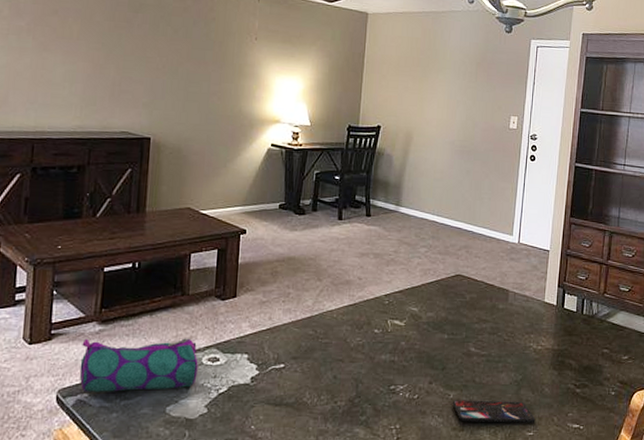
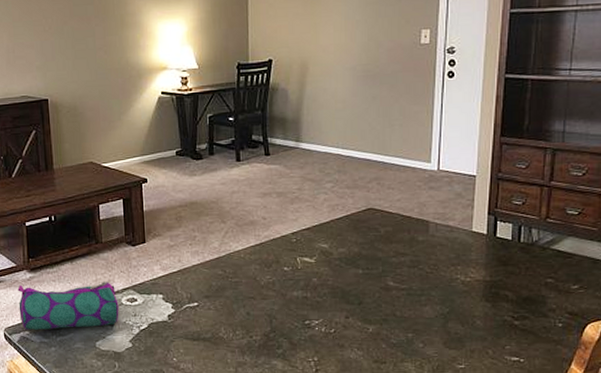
smartphone: present [452,400,536,423] -> none [372,333,467,356]

